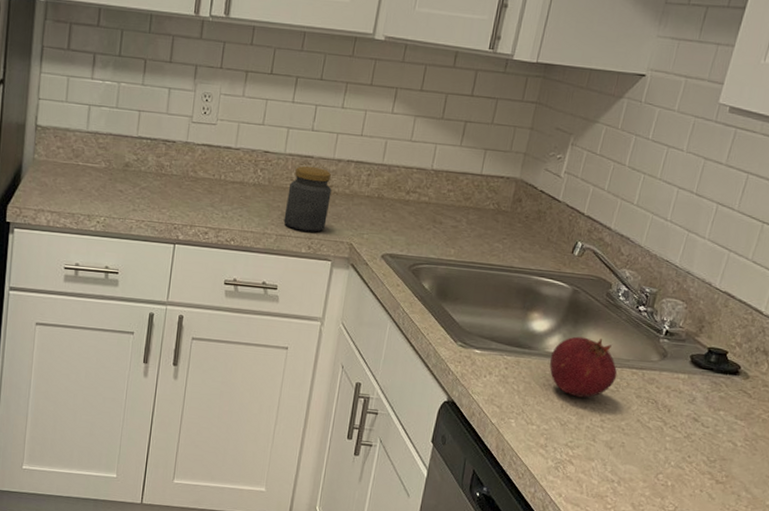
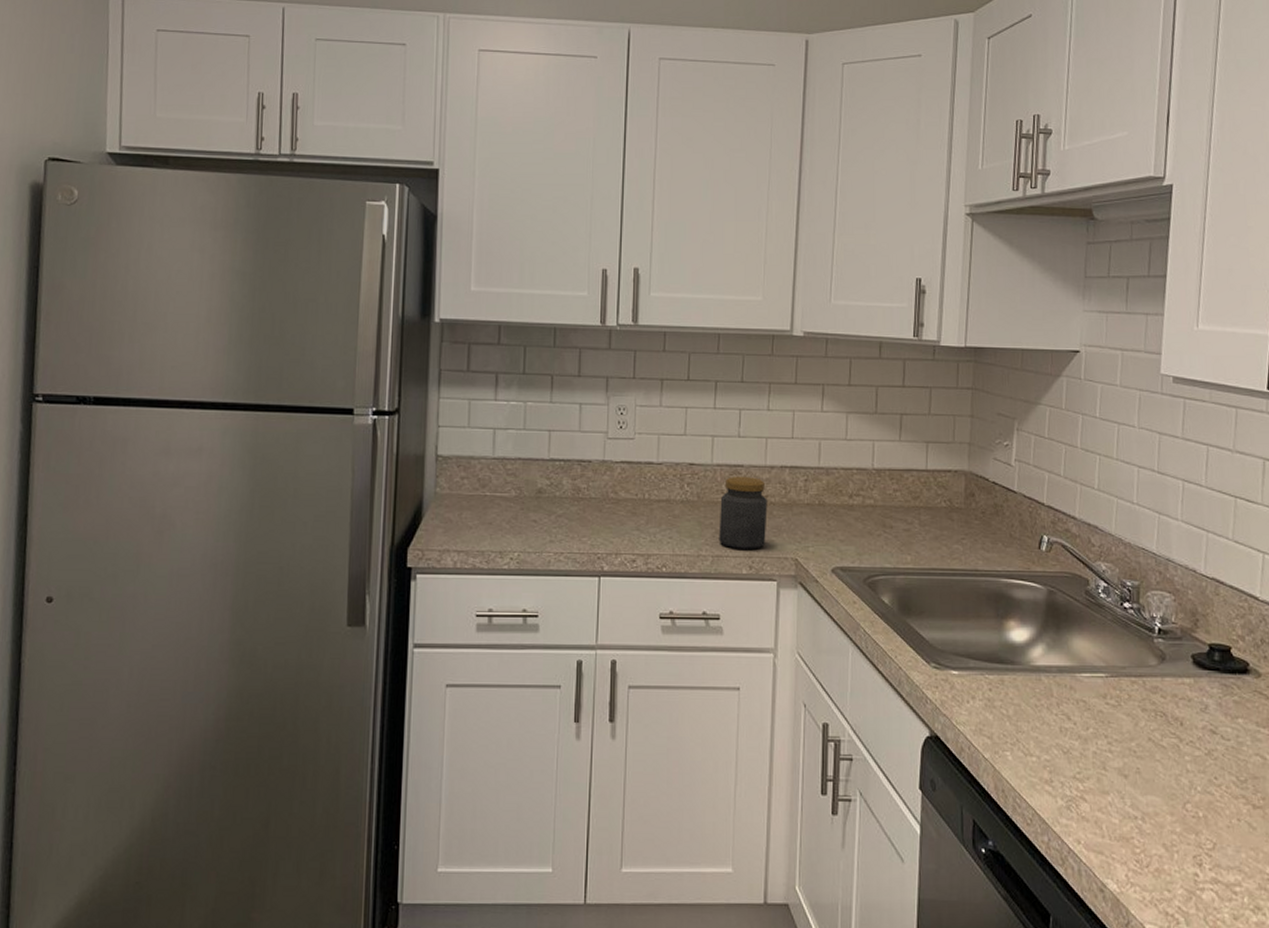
fruit: present [549,336,618,398] -> none [1037,644,1115,717]

